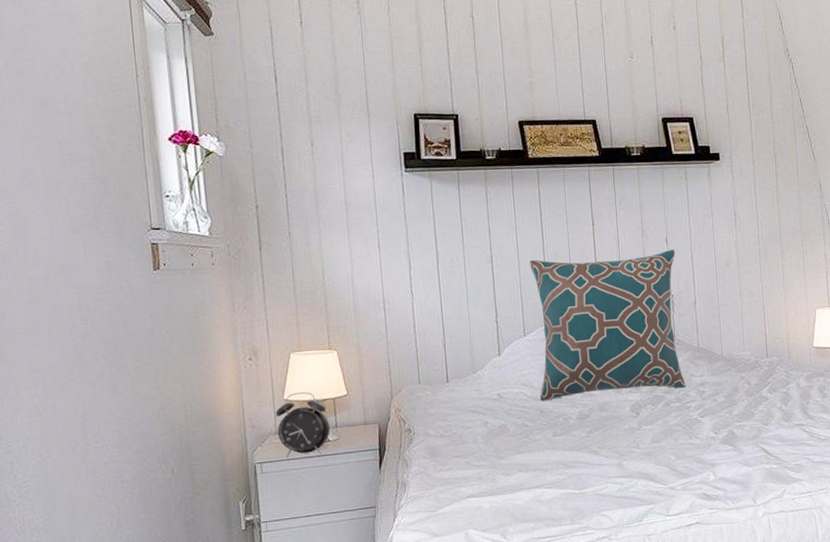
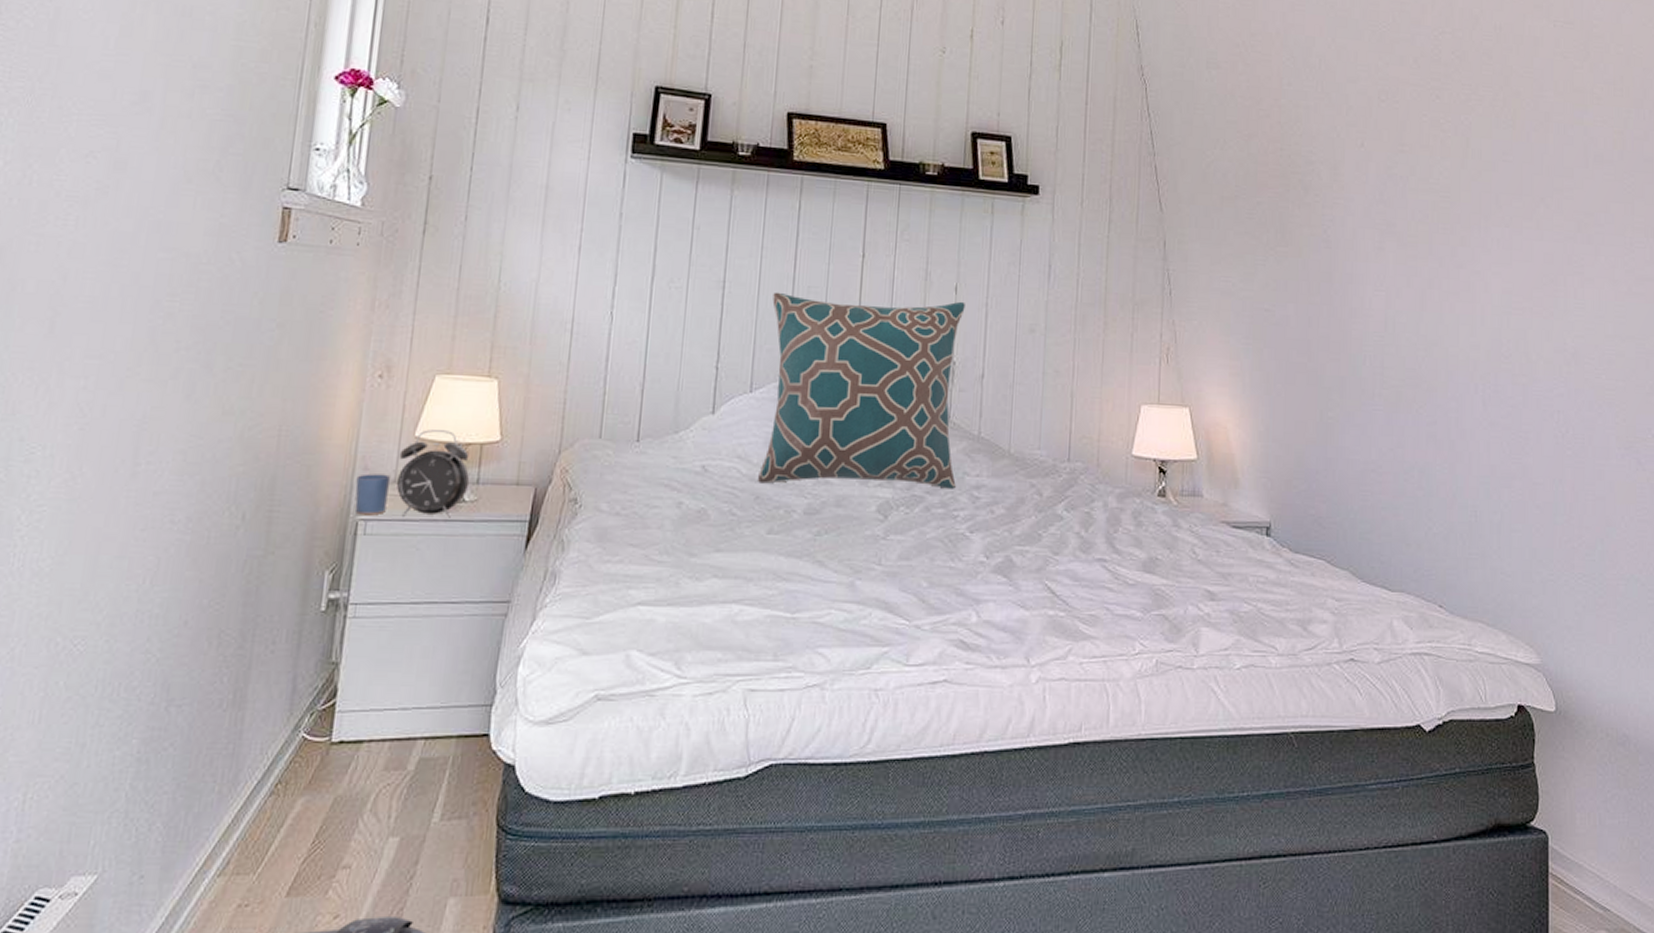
mug: none [248,429,274,460] -> present [355,474,391,516]

